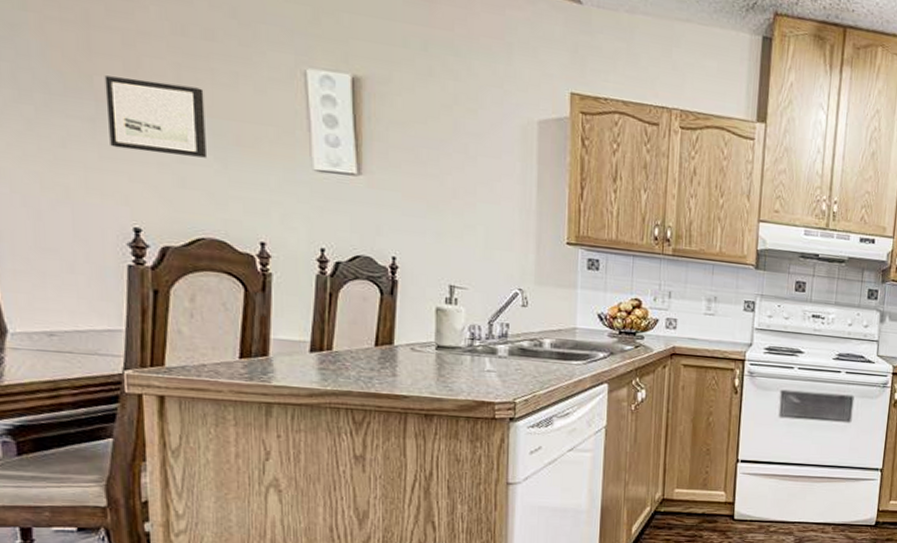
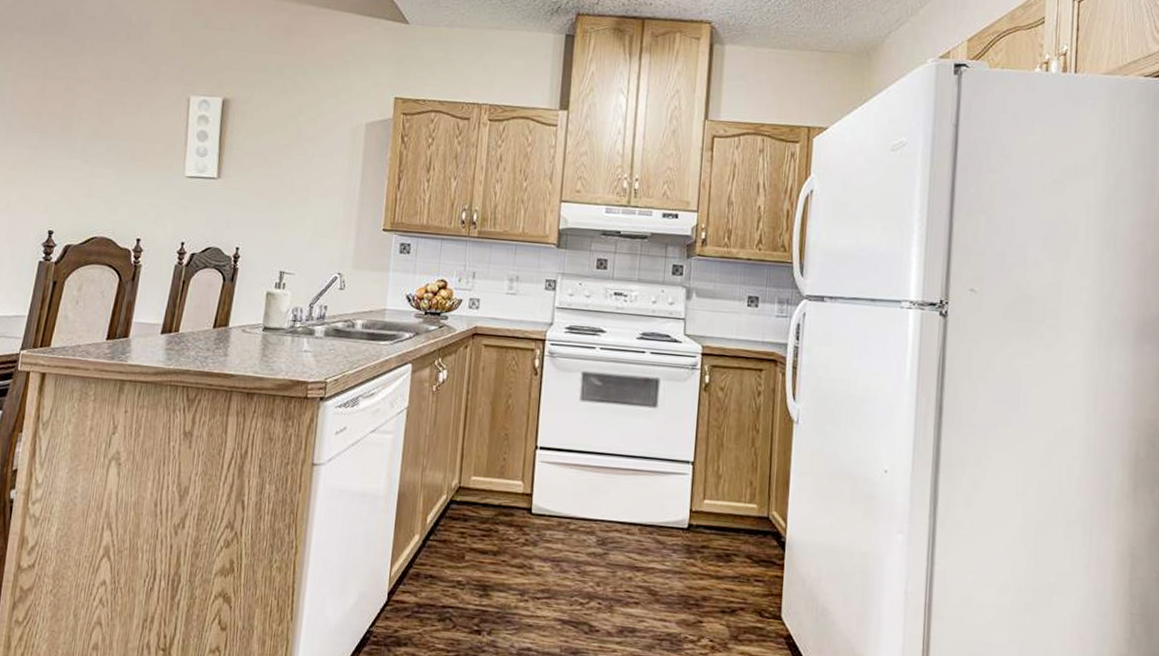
wall art: present [104,75,206,158] -> none [44,113,115,172]

